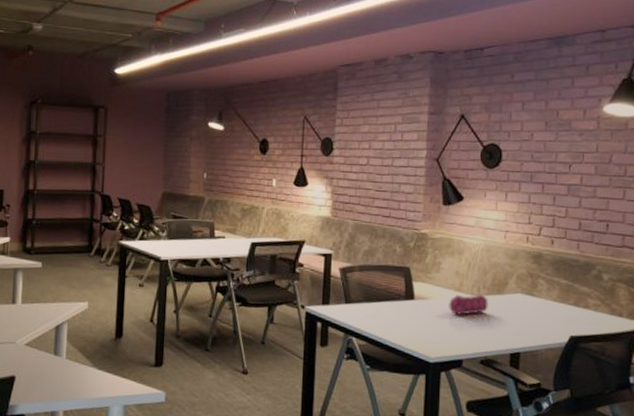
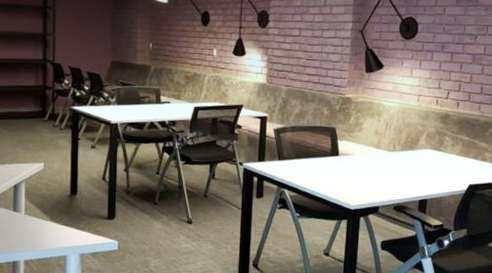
pencil case: present [449,294,488,315] -> none [368,150,402,169]

